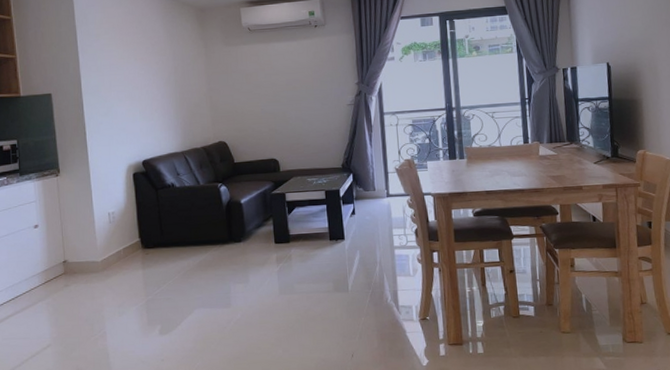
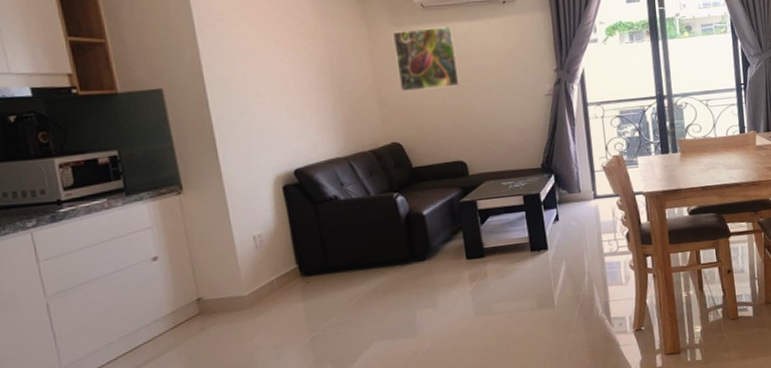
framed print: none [225,46,277,99] -> present [393,26,461,91]

